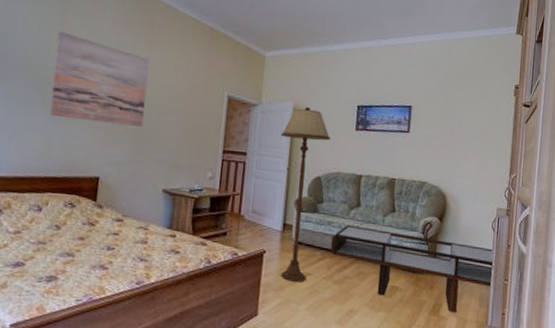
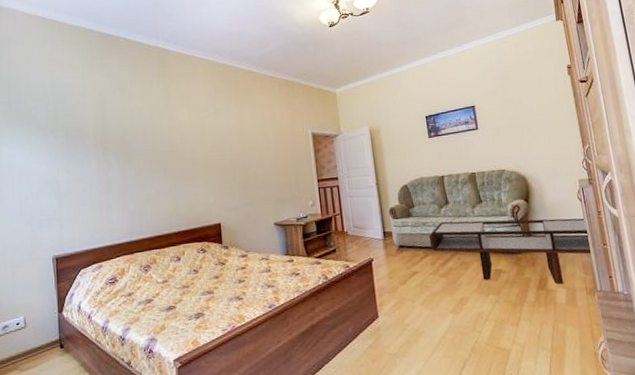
wall art: present [49,31,150,127] -> none [166,111,248,181]
floor lamp: present [280,106,330,282] -> none [363,127,415,282]

